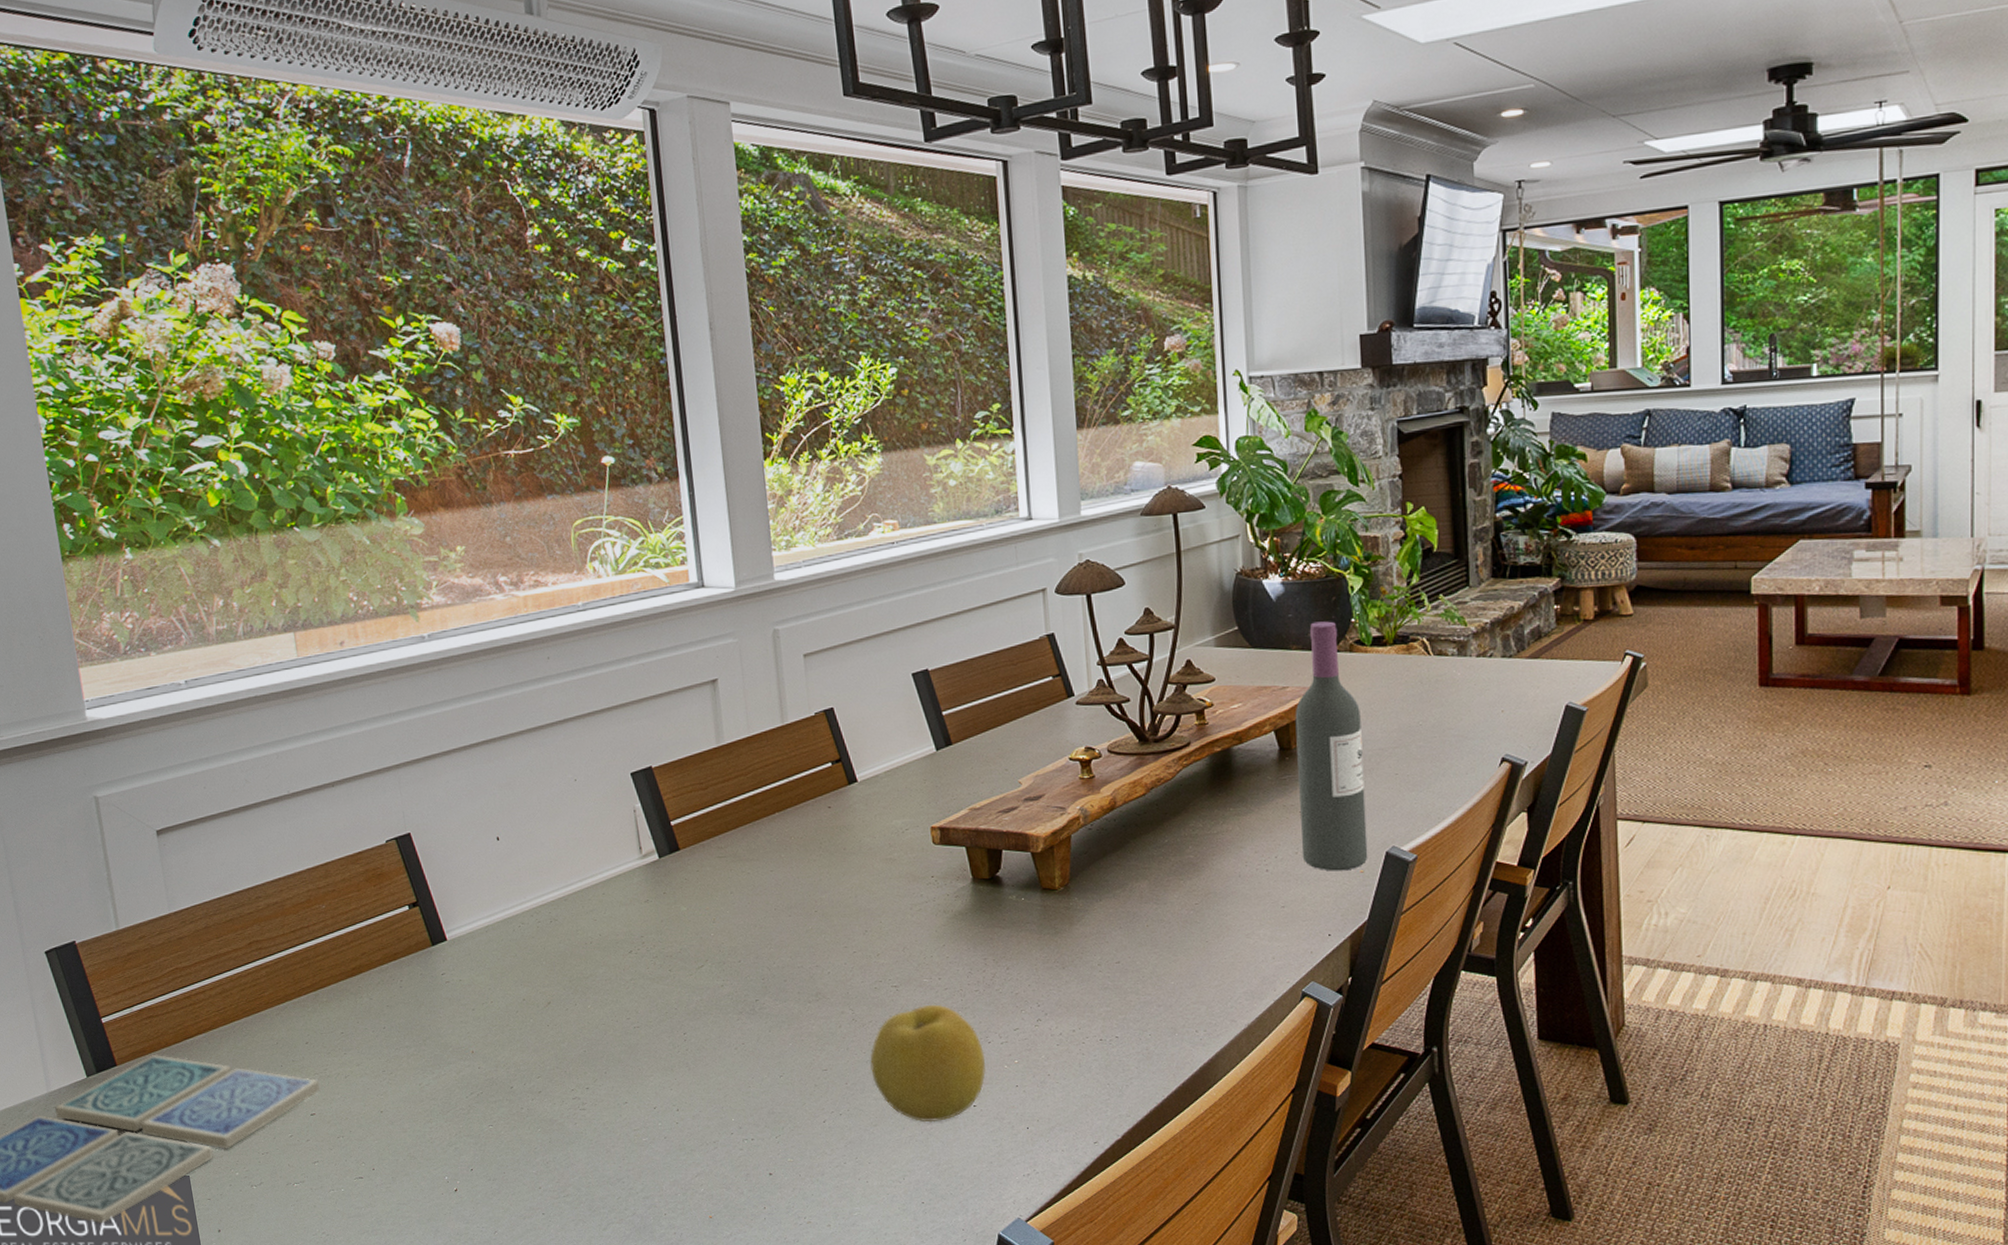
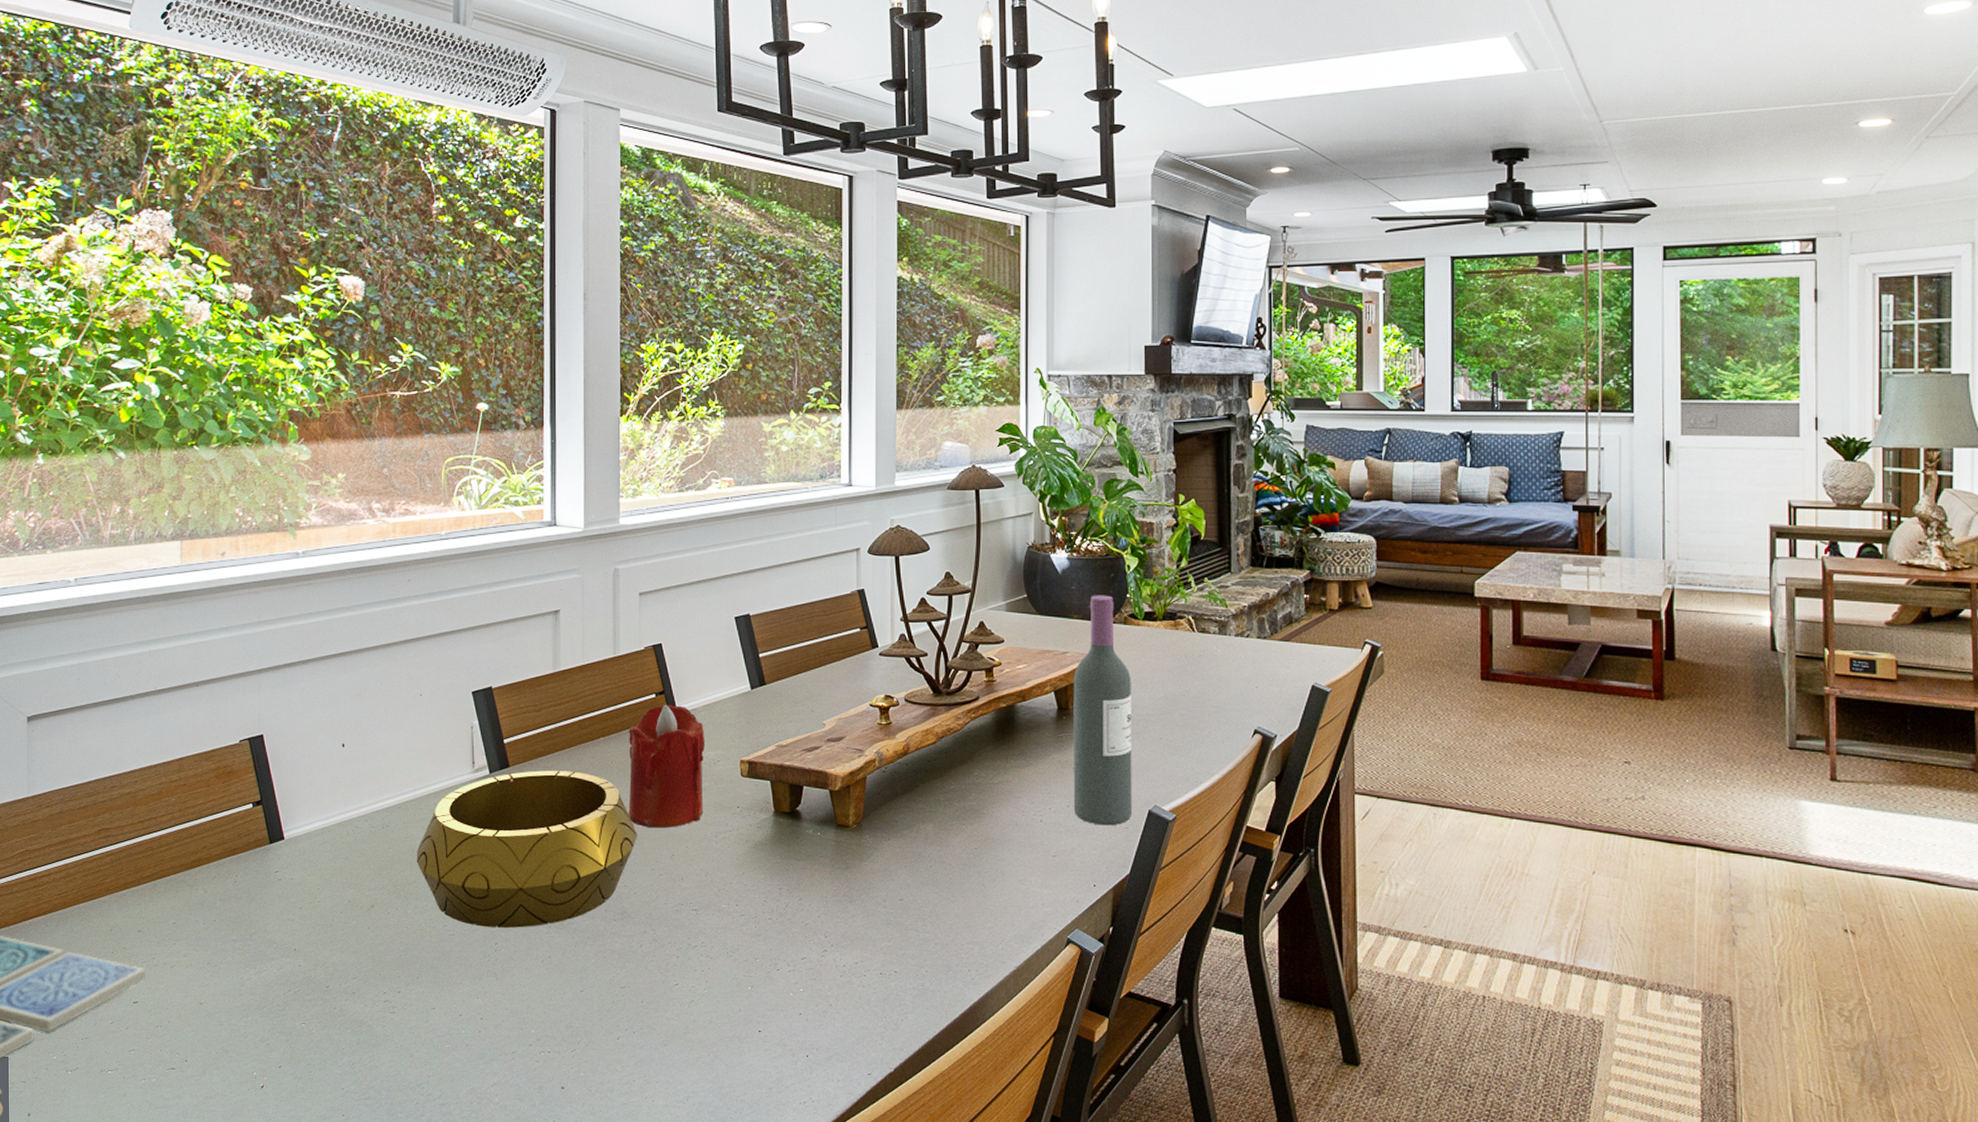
decorative bowl: none [589,850,826,1017] -> present [416,770,637,928]
candle: none [806,772,894,905] -> present [628,704,704,828]
fruit: present [870,1004,987,1123] -> none [666,929,773,1045]

